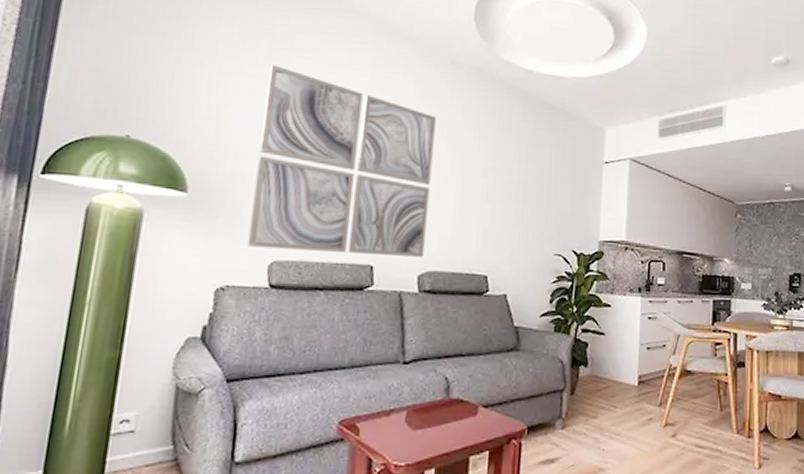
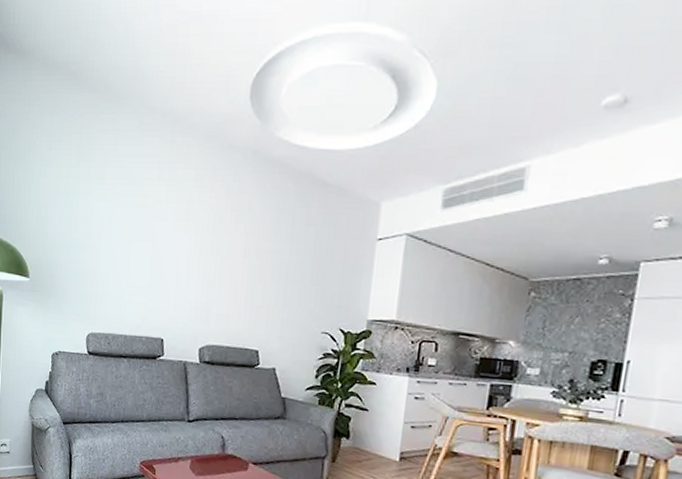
wall art: present [247,64,436,257] -> none [71,165,214,332]

